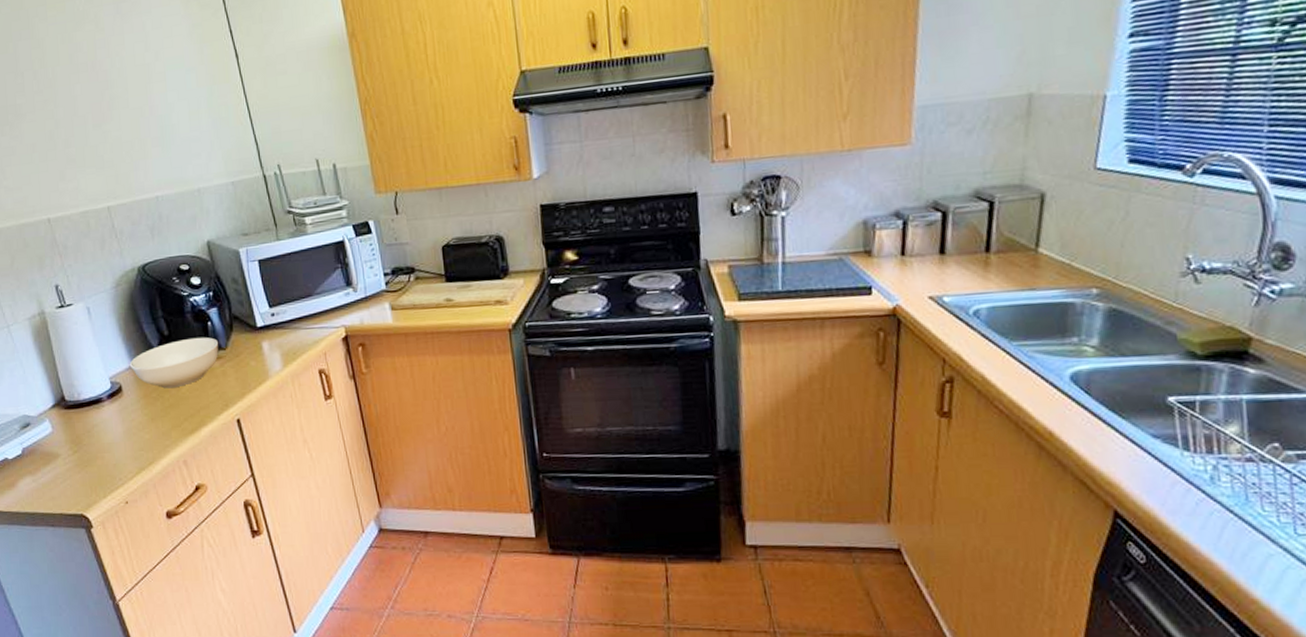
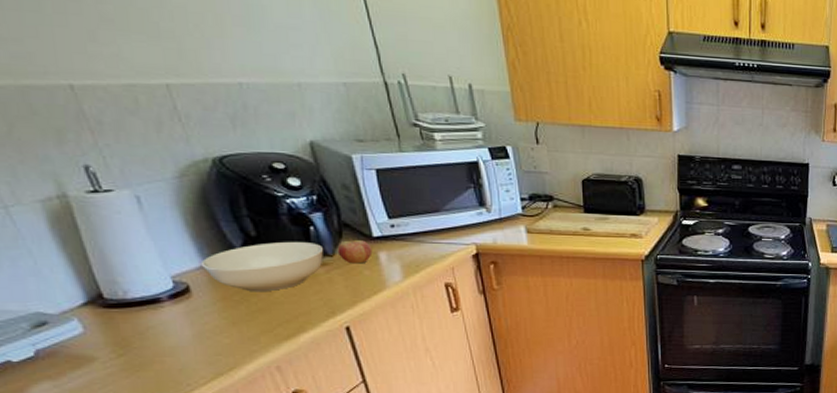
fruit: none [229,329,257,356] -> present [337,237,373,264]

